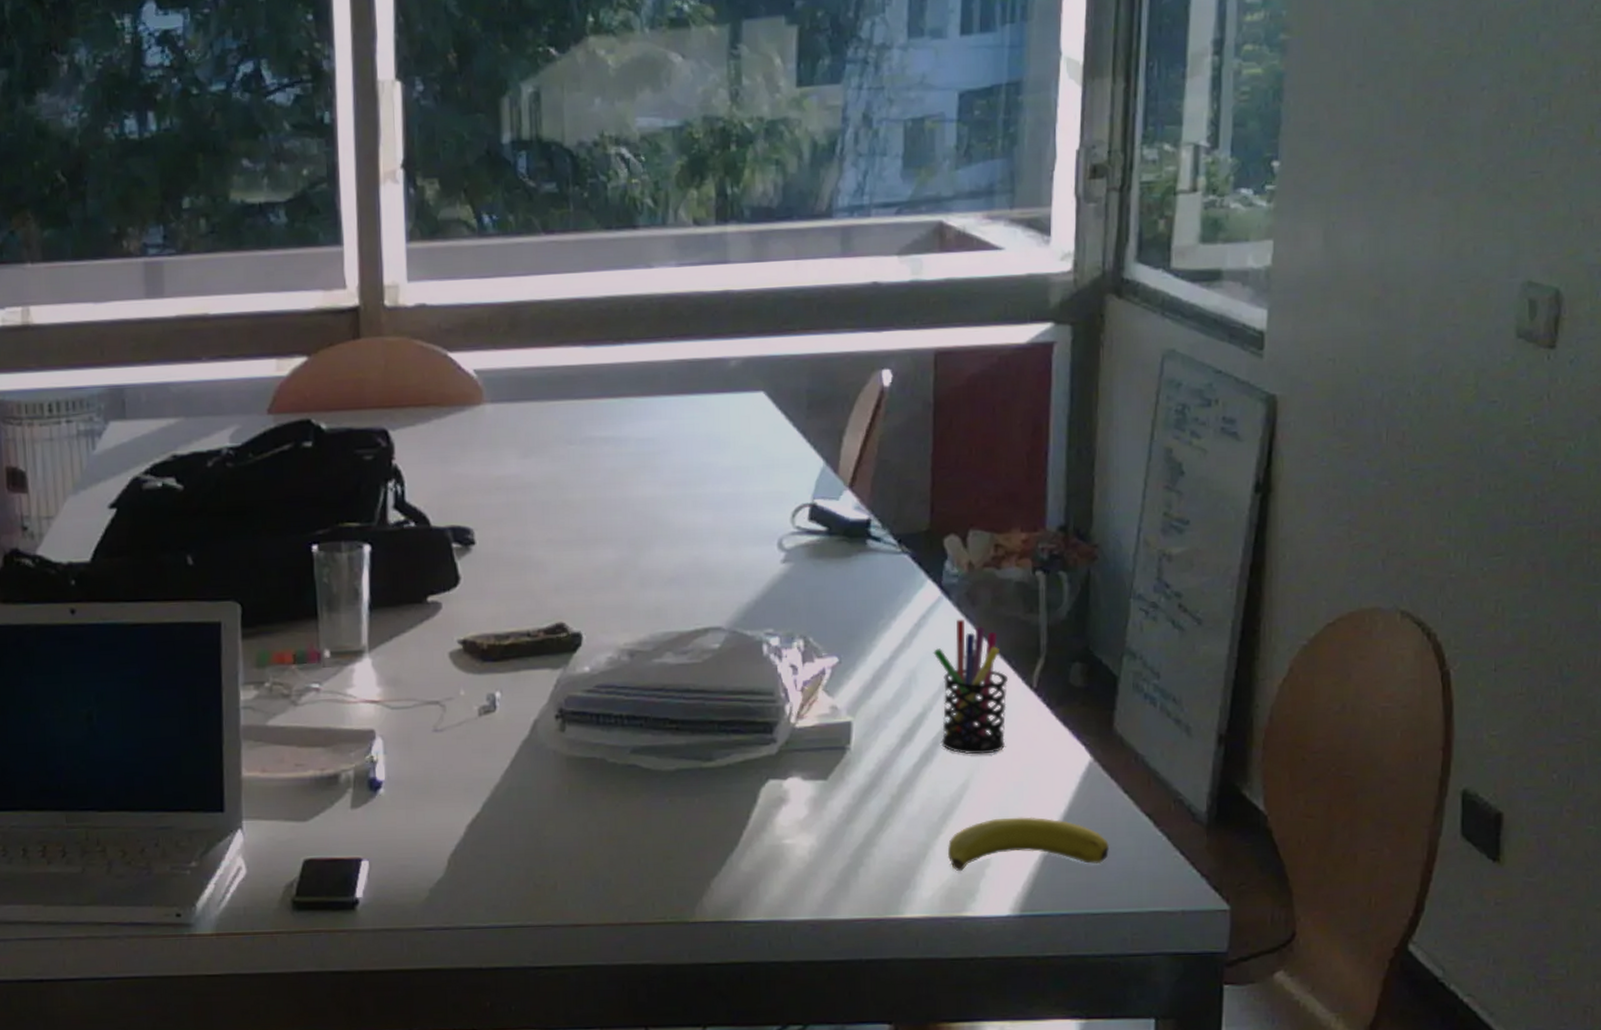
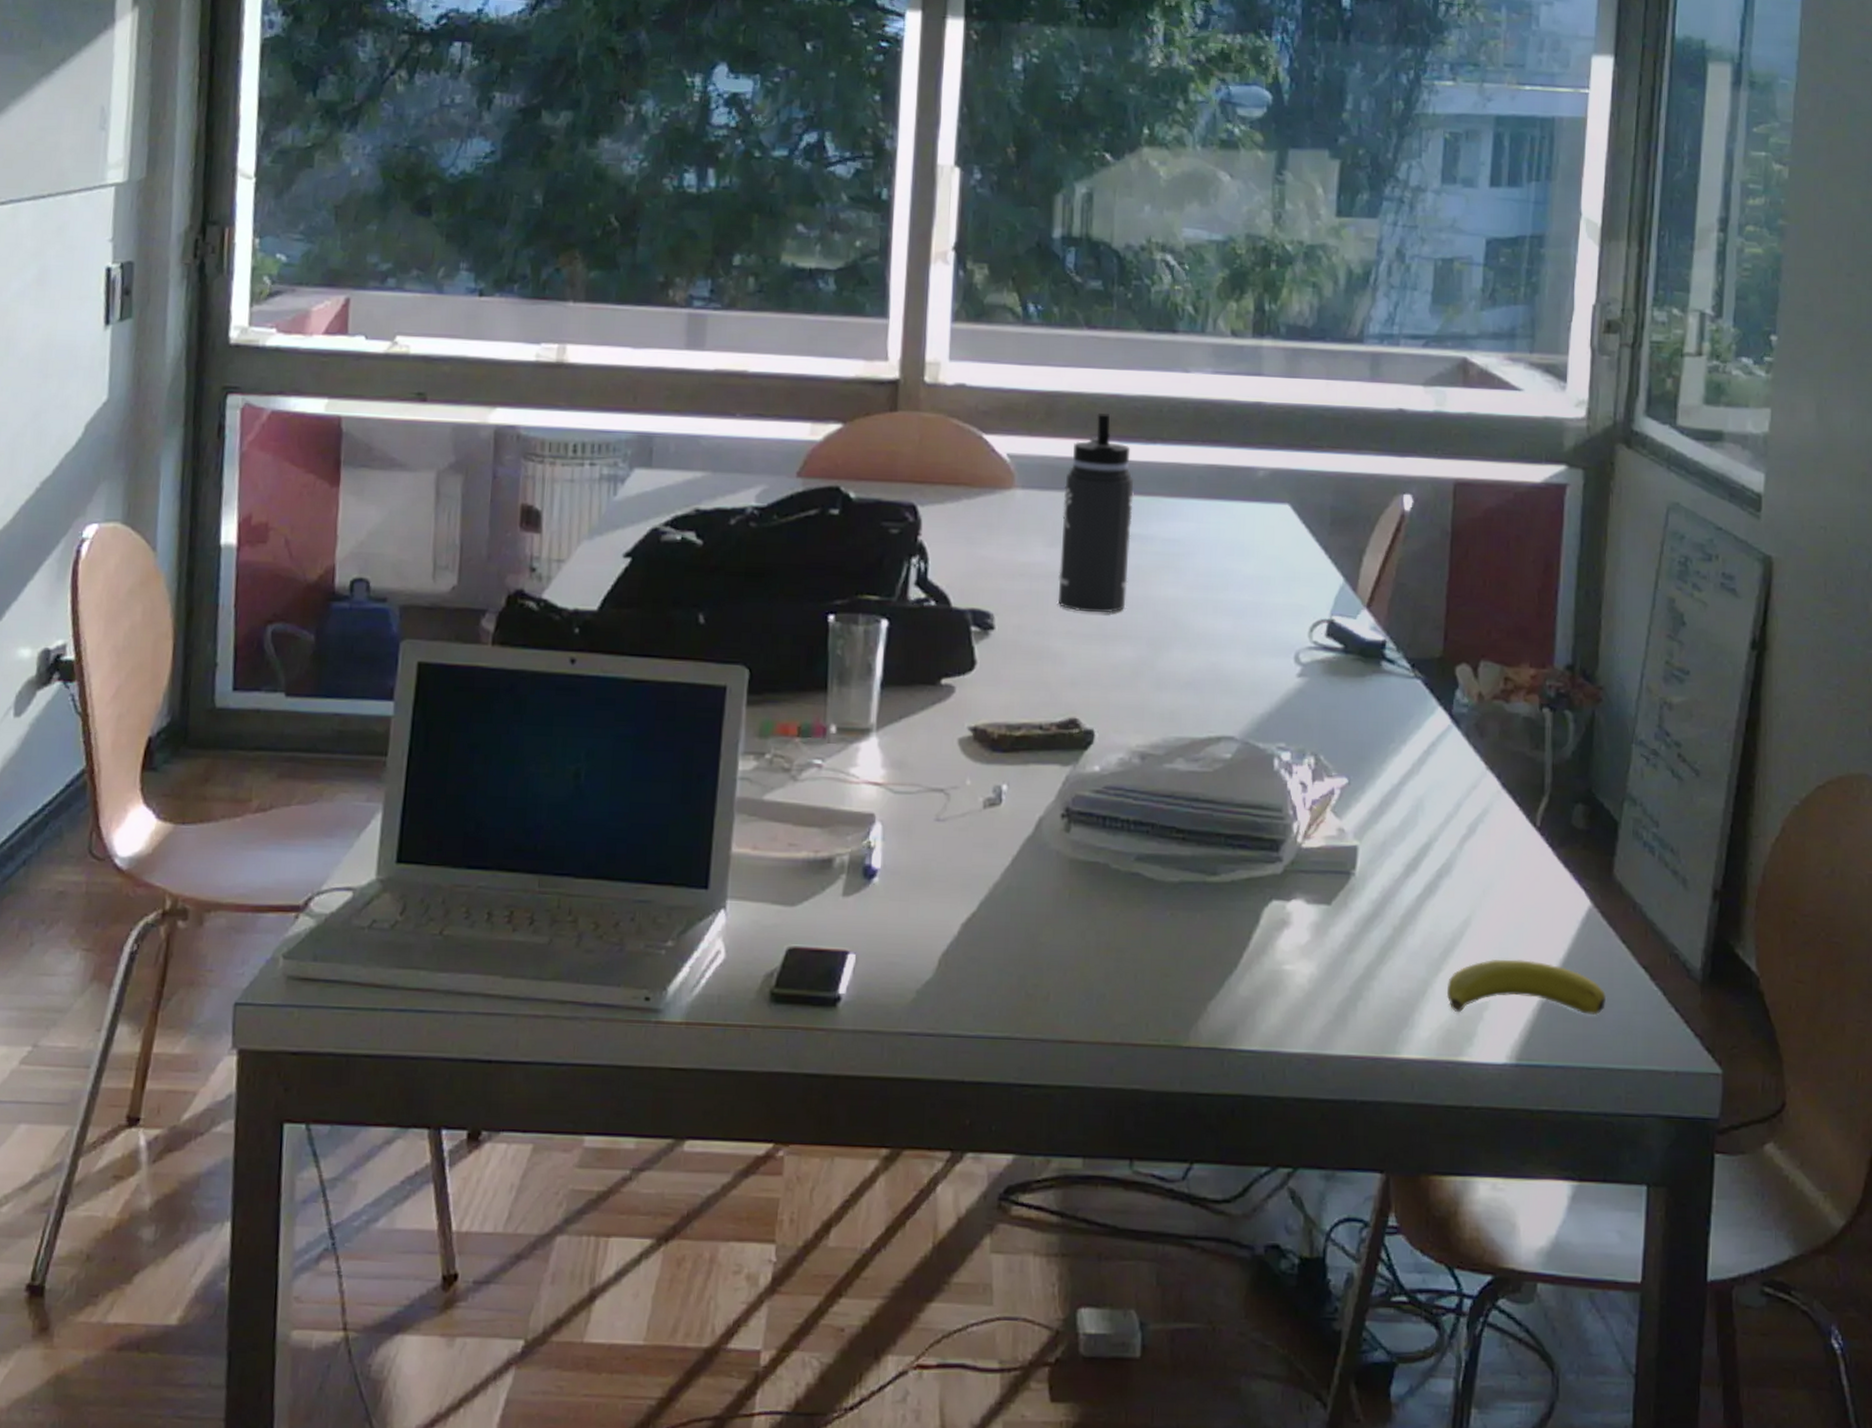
thermos bottle: none [533,319,605,519] -> present [1057,414,1134,614]
pen holder: present [933,619,1009,755] -> none [1441,749,1513,891]

